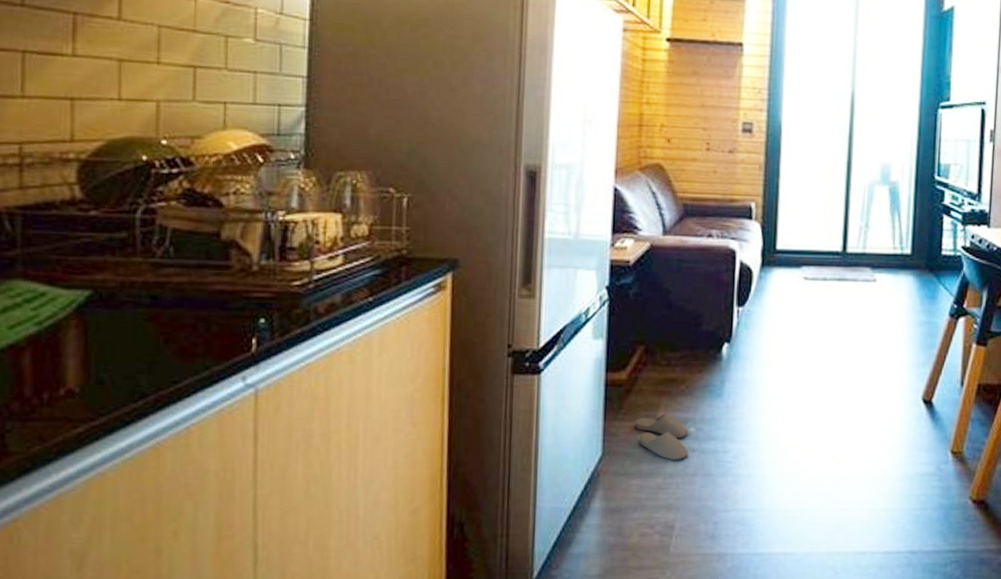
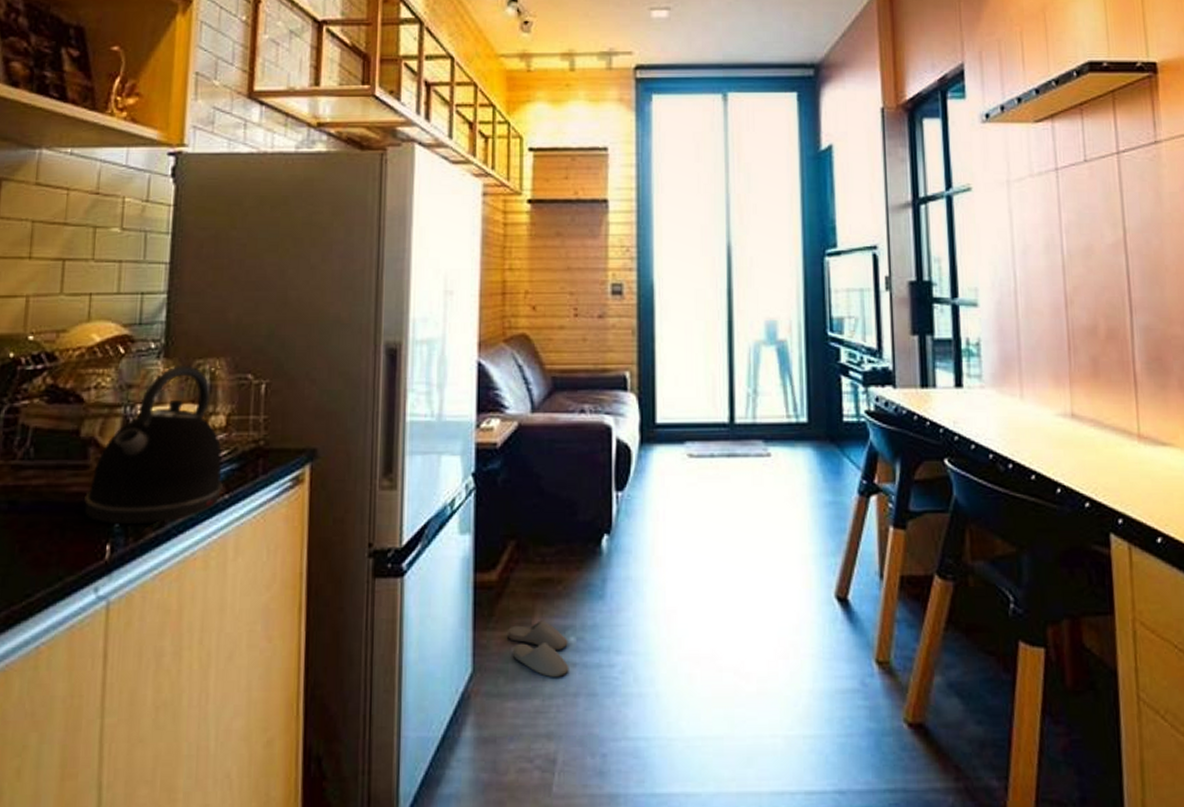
kettle: none [228,176,367,322] -> present [84,366,223,525]

